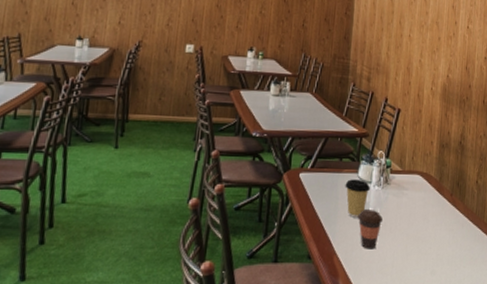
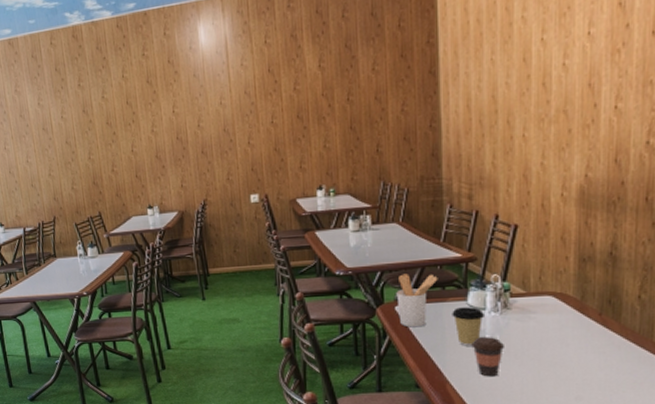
utensil holder: none [301,142,338,196] -> present [396,274,438,328]

